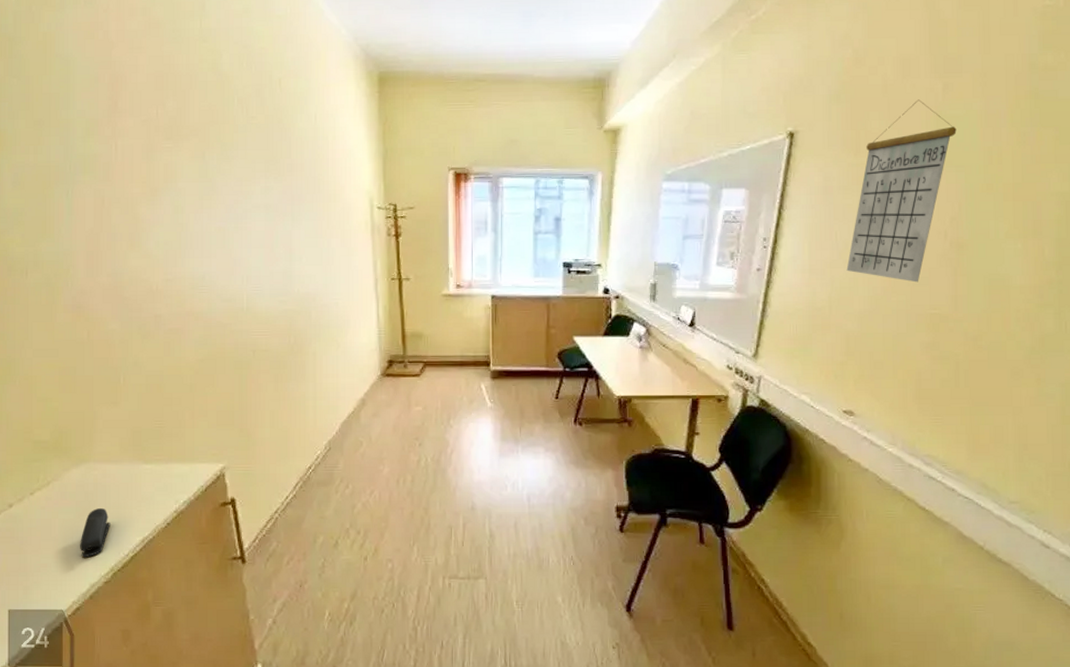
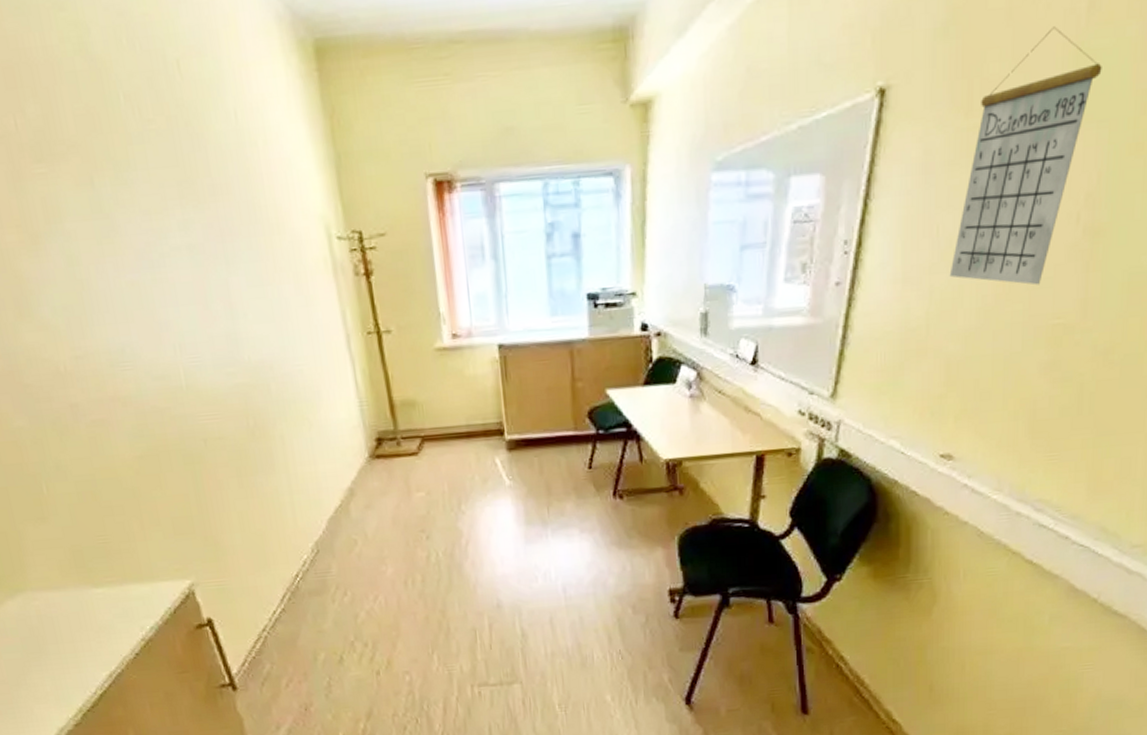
stapler: present [80,507,111,558] -> none [35,642,68,701]

